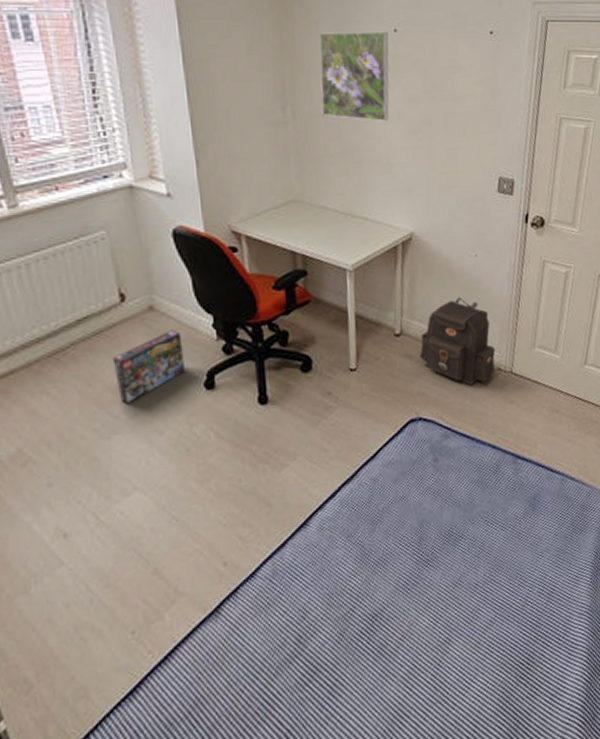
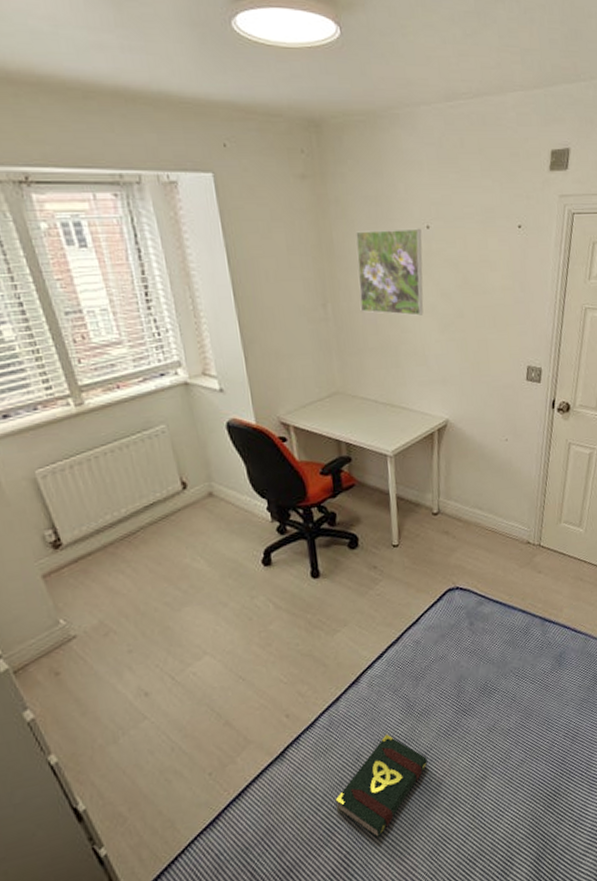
box: present [112,329,187,403] -> none [178,513,245,579]
book: none [276,587,383,714] -> present [335,734,428,838]
backpack: present [419,297,496,385] -> none [455,478,525,558]

